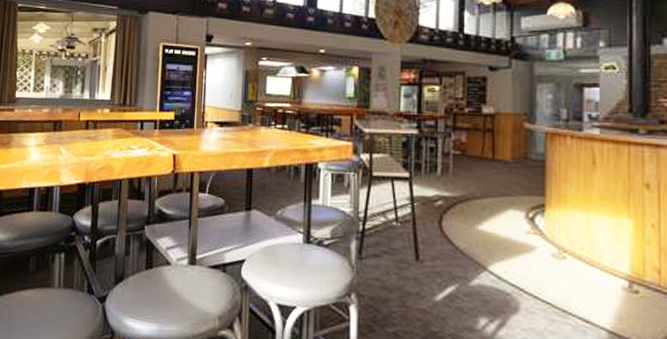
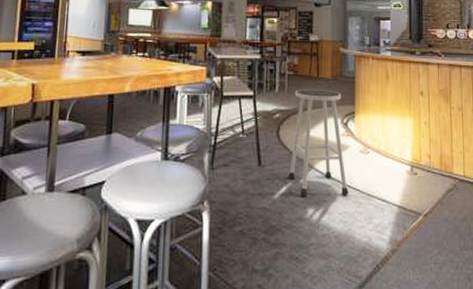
stool: none [454,172,536,309] -> present [288,89,349,196]

